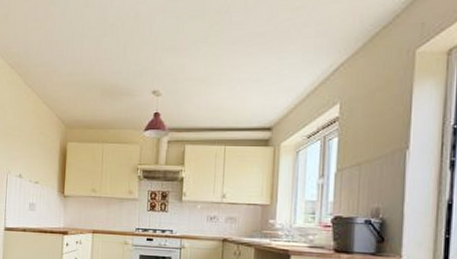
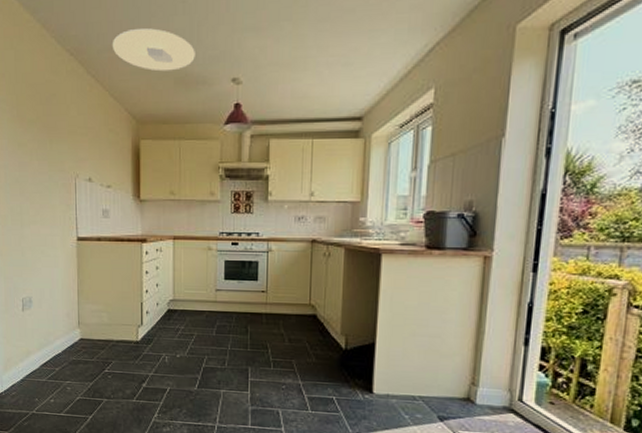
ceiling light: none [48,47,121,84] -> present [112,28,195,72]

